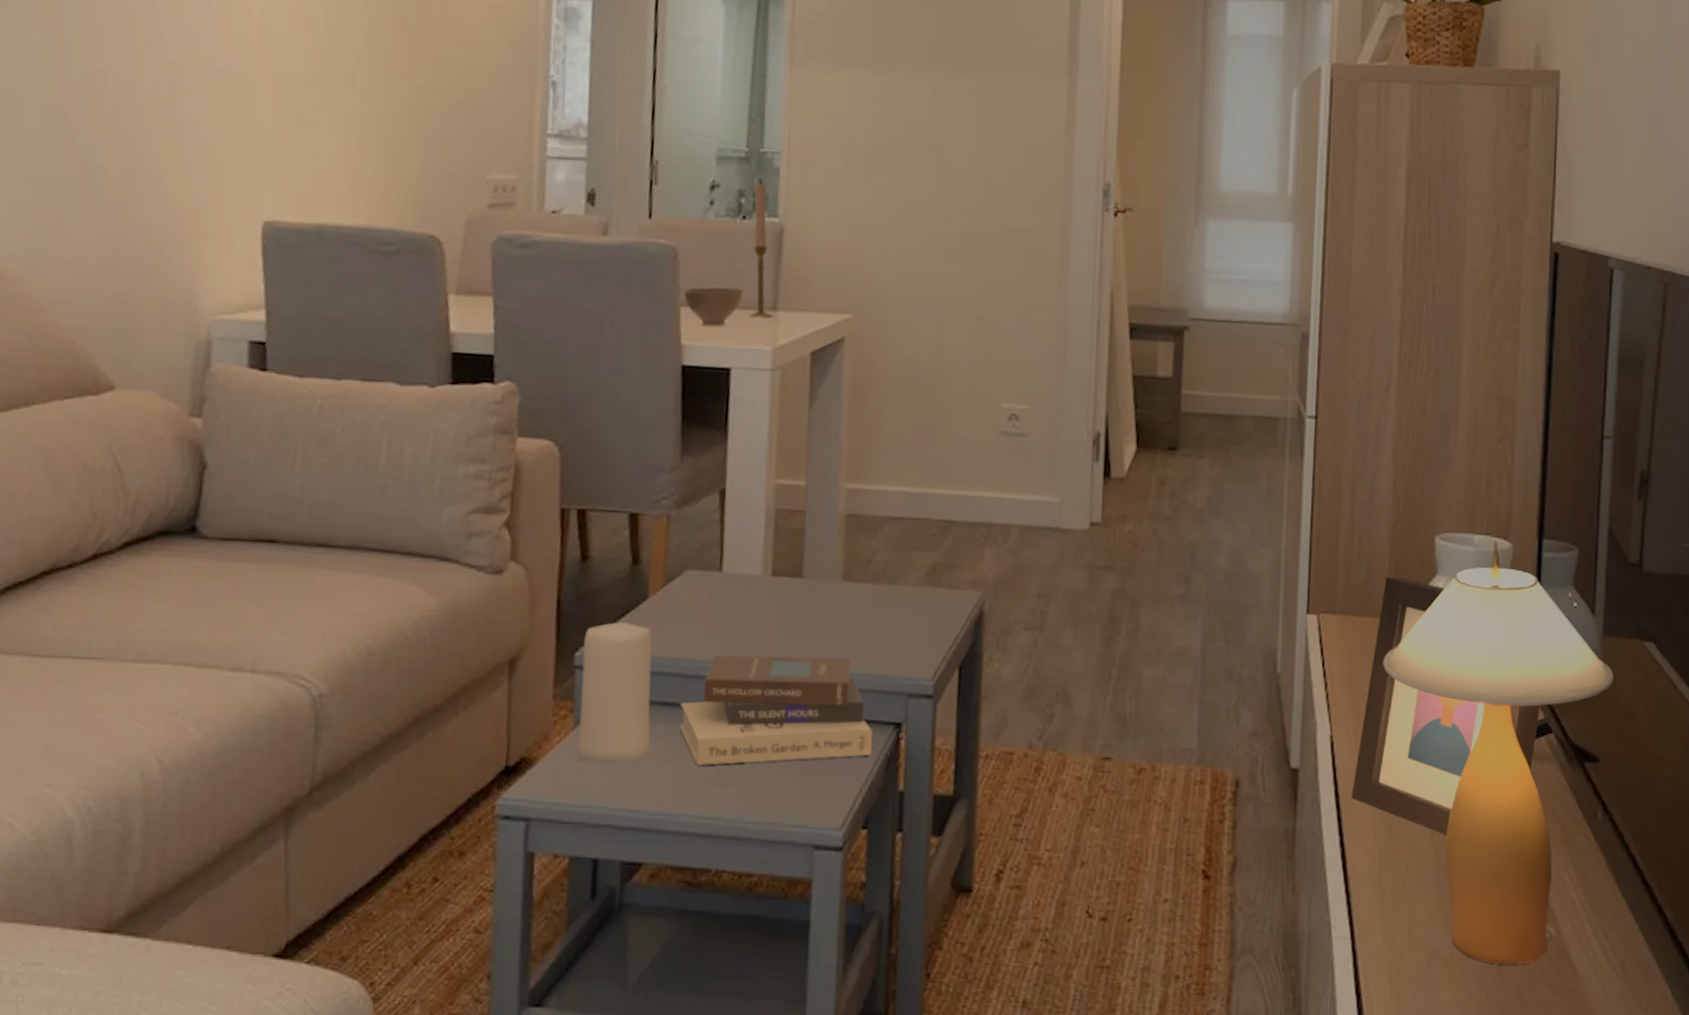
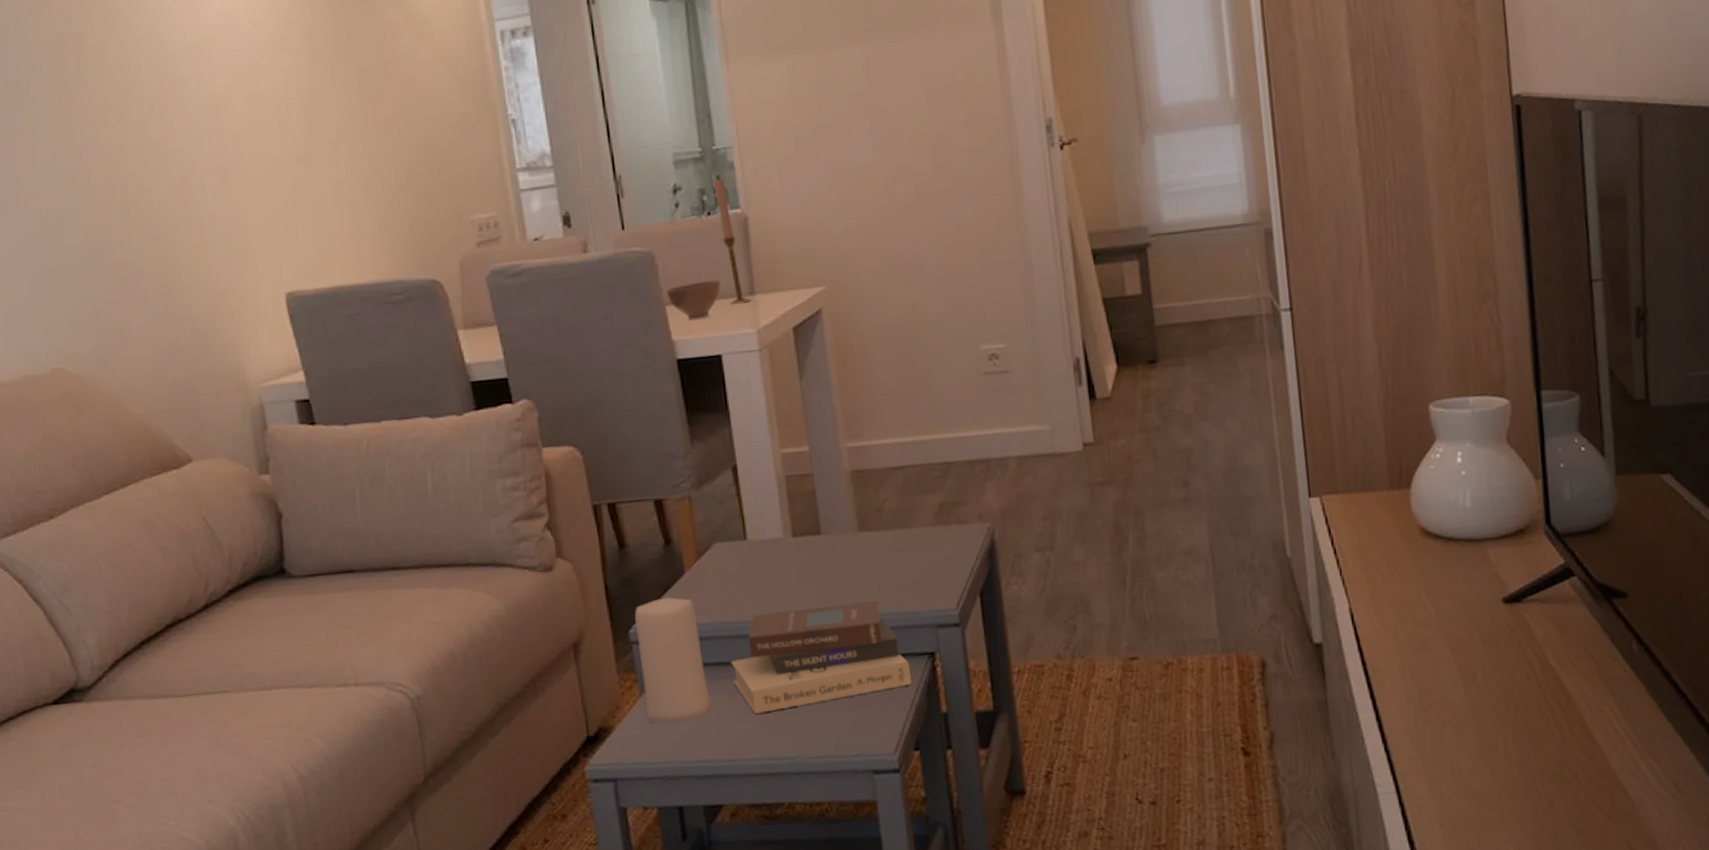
picture frame: present [1351,576,1540,836] -> none [1378,449,1560,686]
table lamp: present [1384,541,1615,965] -> none [1393,400,1634,800]

